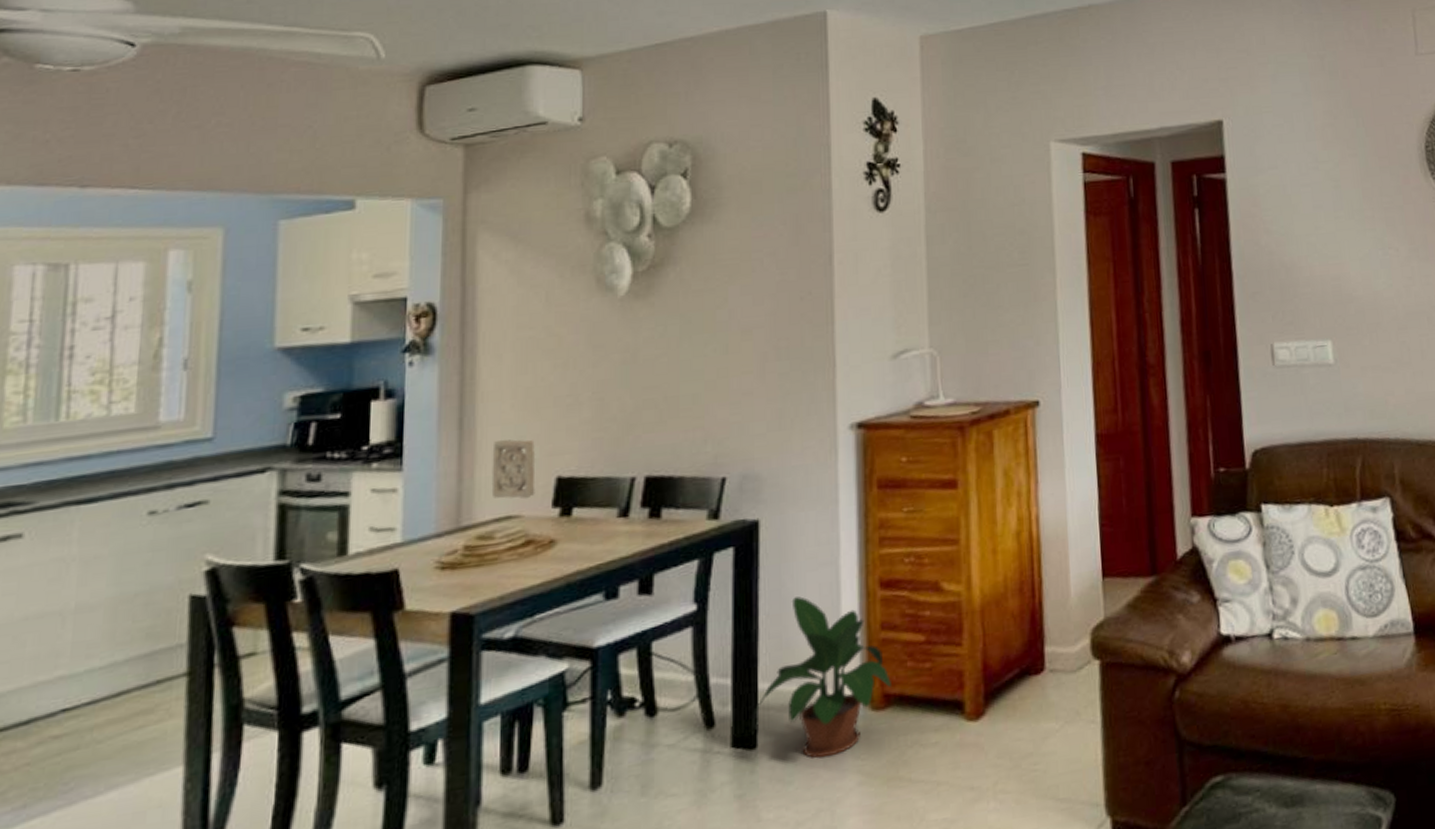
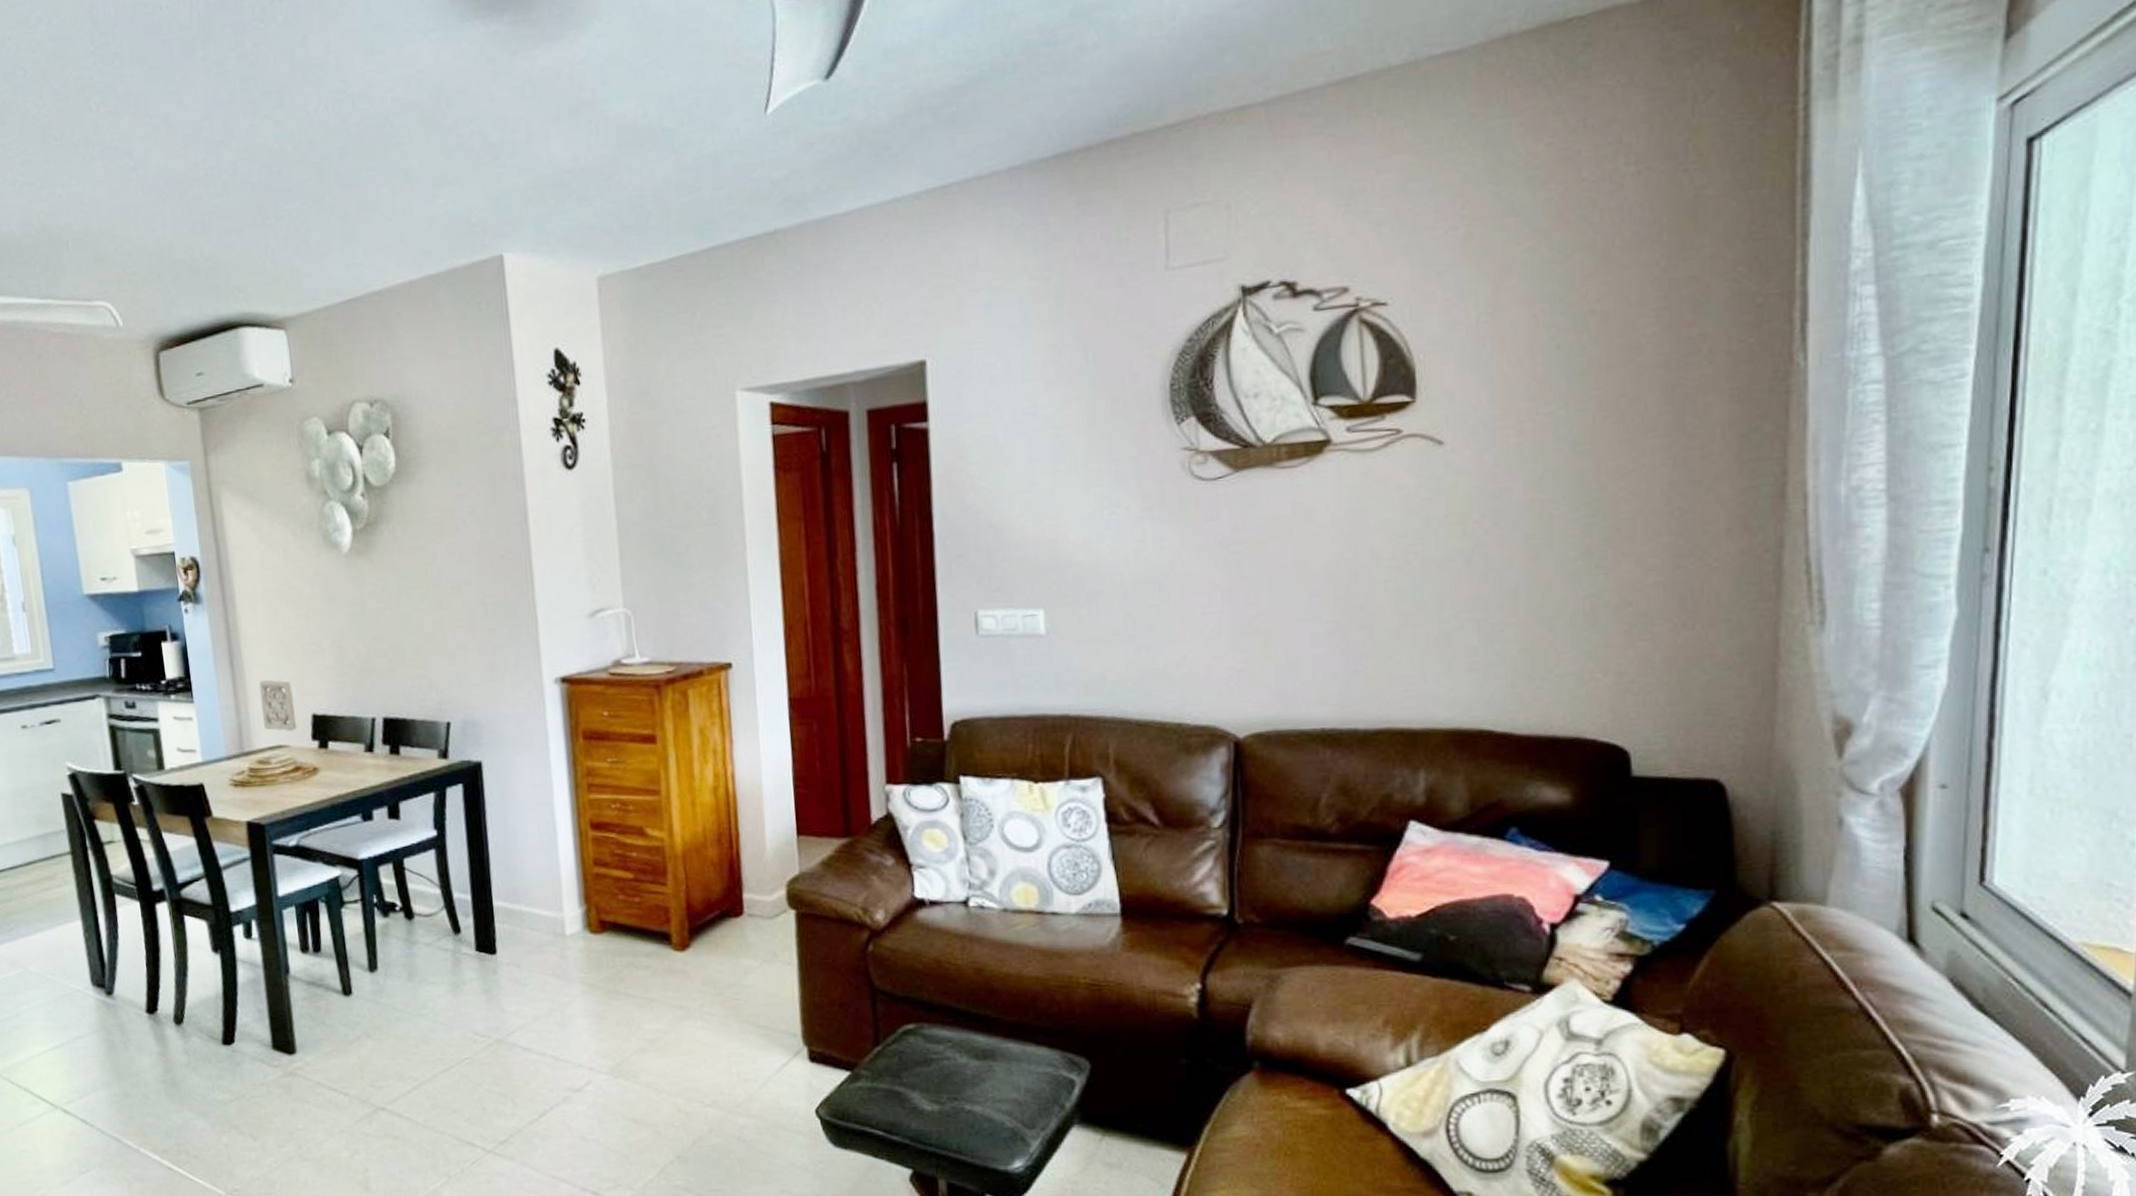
potted plant: present [755,596,891,759] -> none [492,831,606,968]

